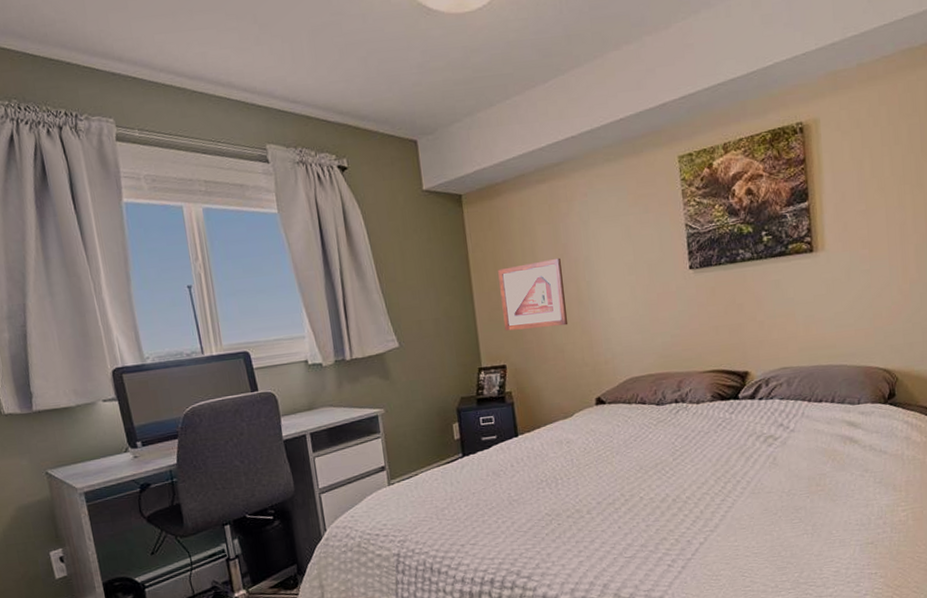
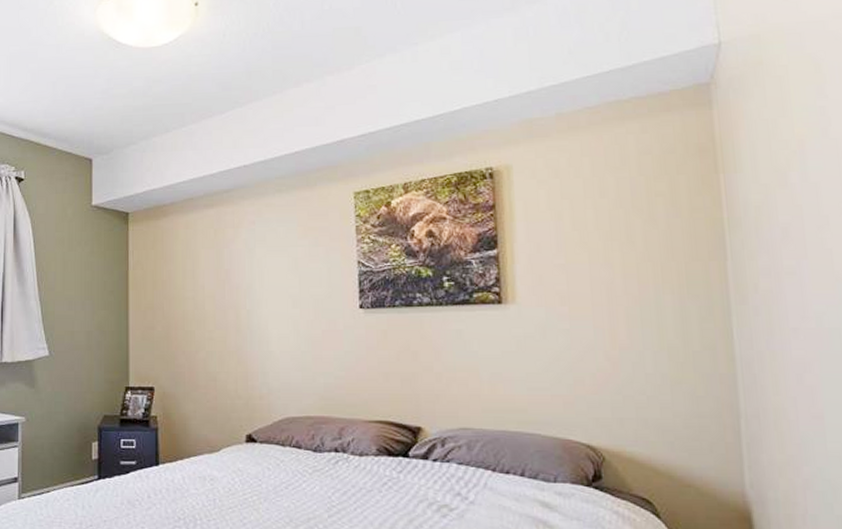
picture frame: present [498,257,569,331] -> none [156,283,224,353]

